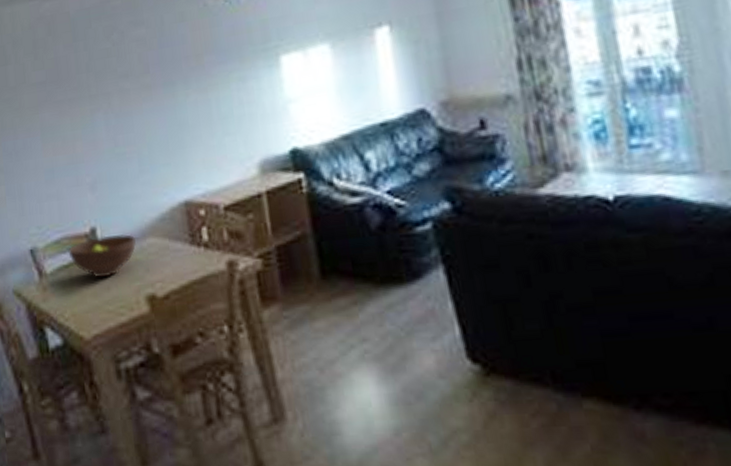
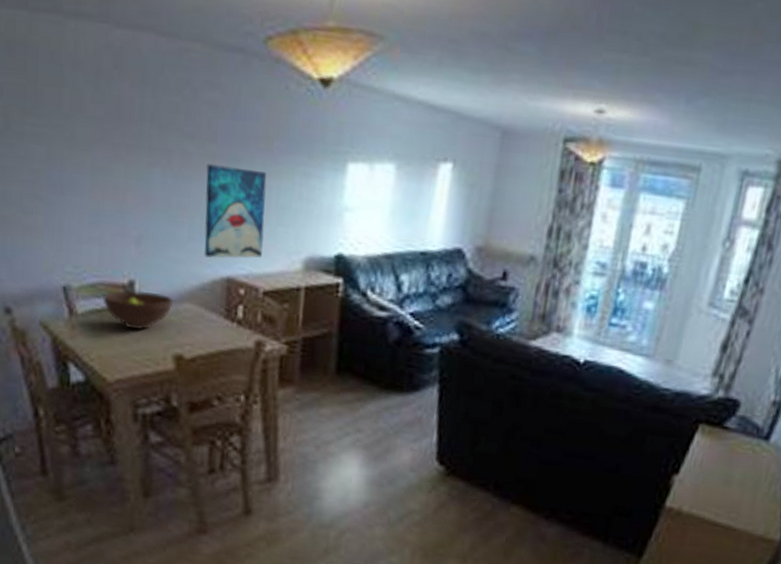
wall art: none [144,88,215,186] -> present [203,164,267,258]

